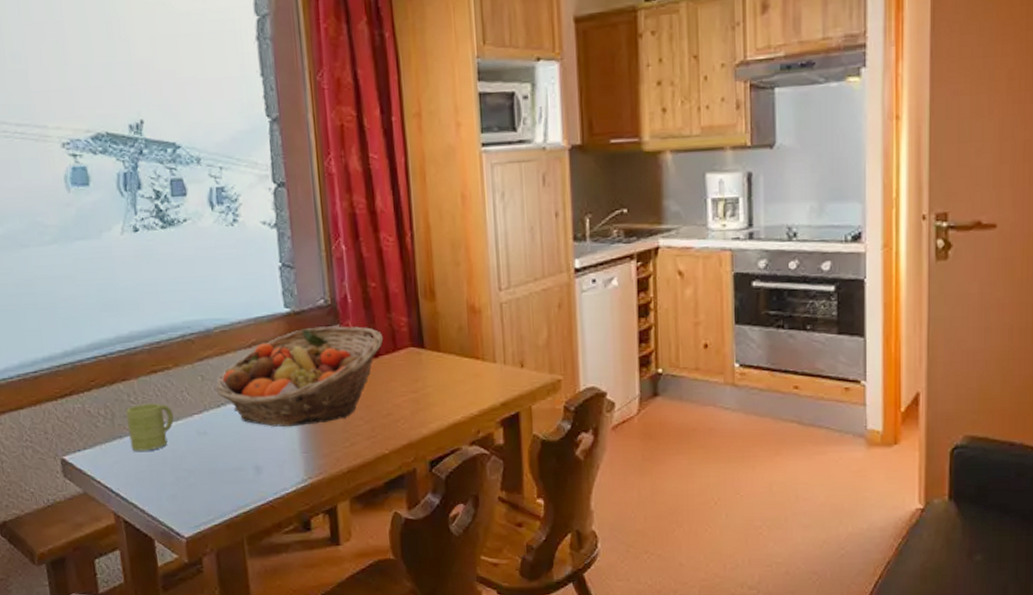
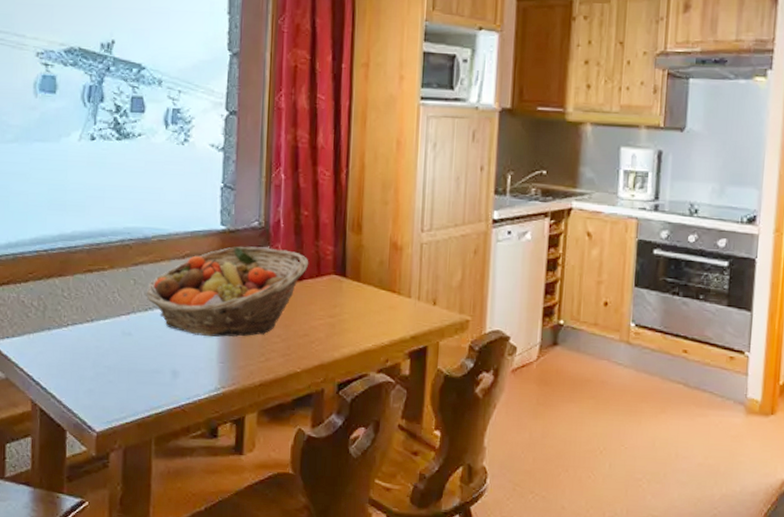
mug: present [125,403,174,451] -> none [57,299,102,345]

